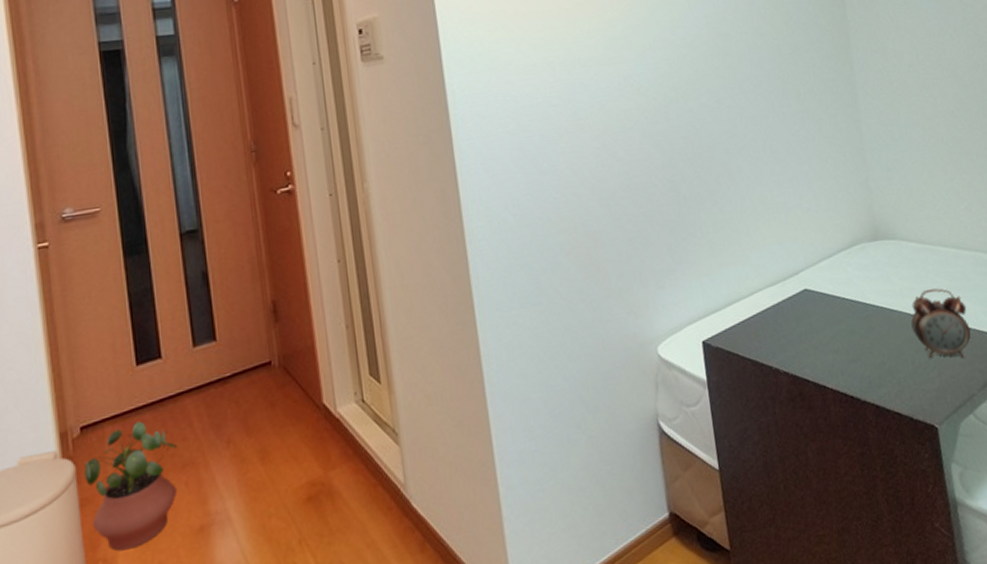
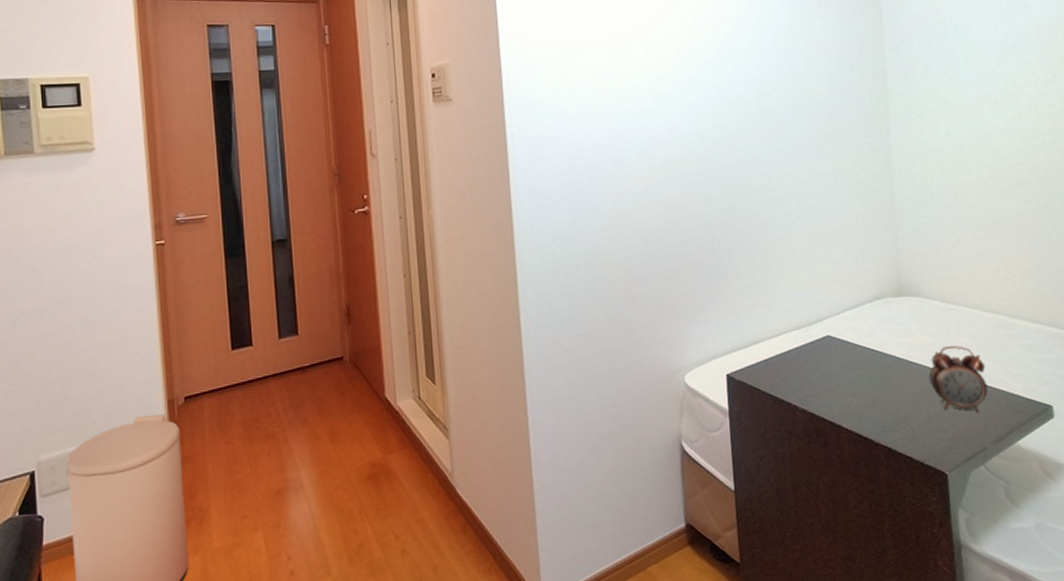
potted plant: present [84,421,179,551] -> none [186,396,263,503]

